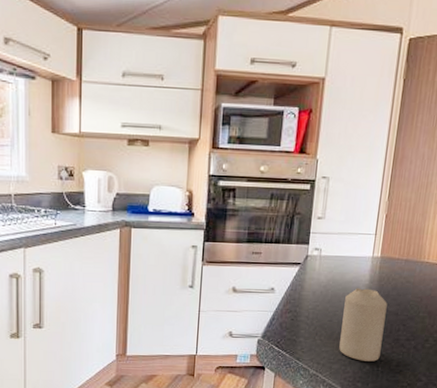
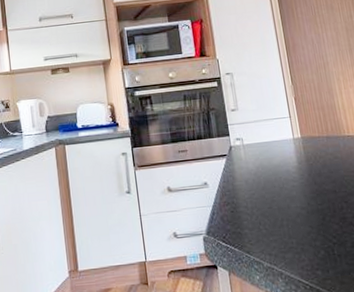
candle: present [339,288,387,362] -> none [278,170,332,246]

